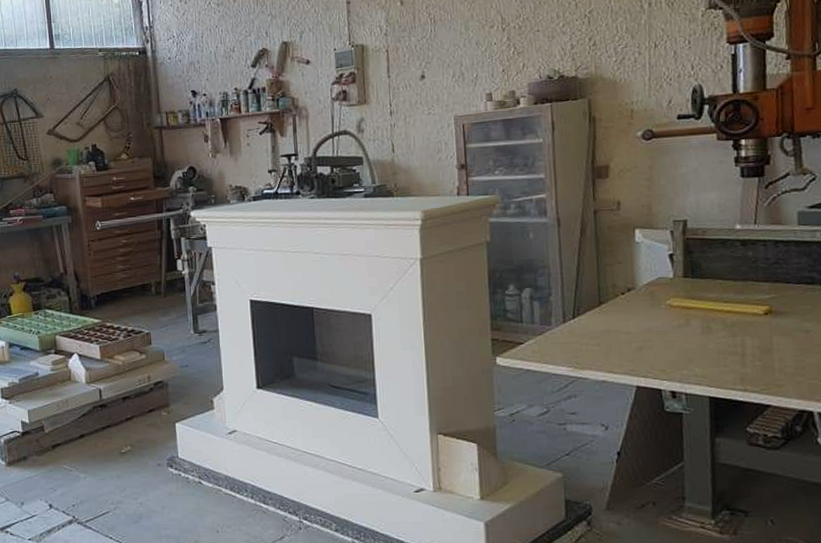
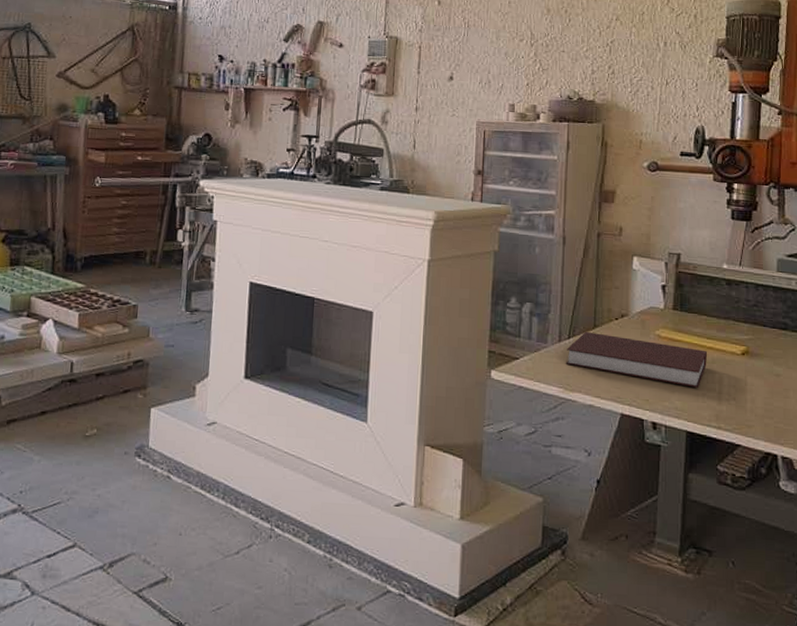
notebook: none [572,309,726,353] -> present [565,331,708,388]

